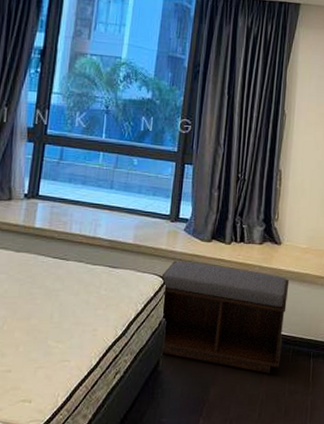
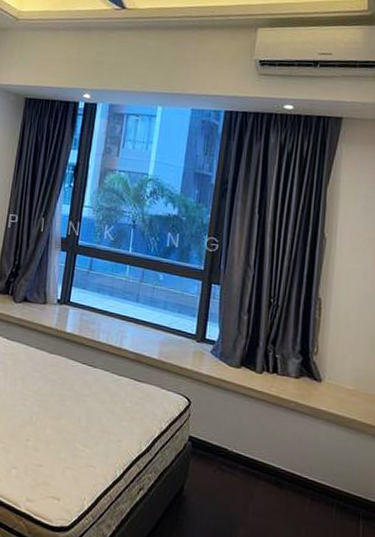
bench: present [160,261,290,373] -> none [185,383,332,526]

